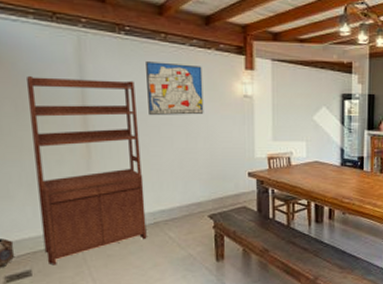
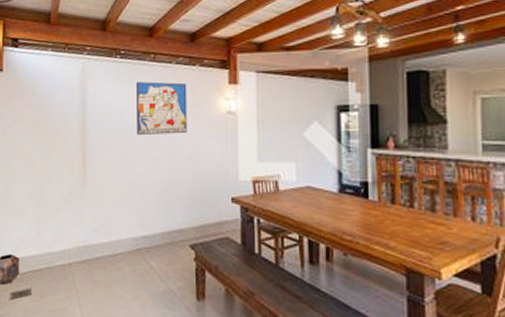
bookshelf: present [25,75,147,266] -> none [41,101,130,286]

